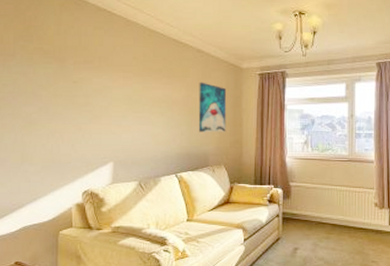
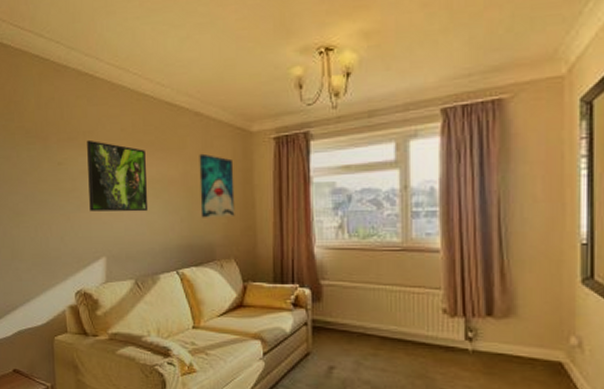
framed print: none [101,64,154,126] -> present [87,139,149,212]

